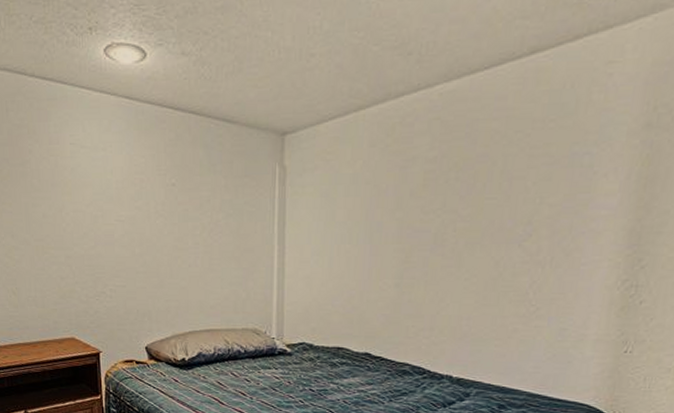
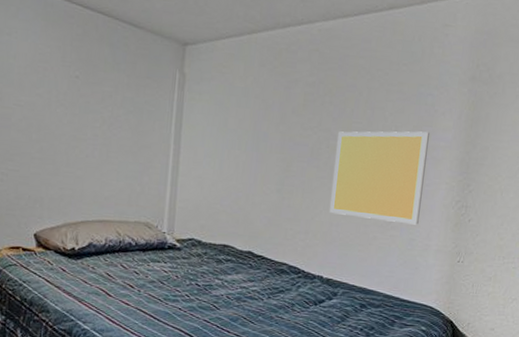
wall art: none [459,200,588,312] -> present [330,131,431,225]

